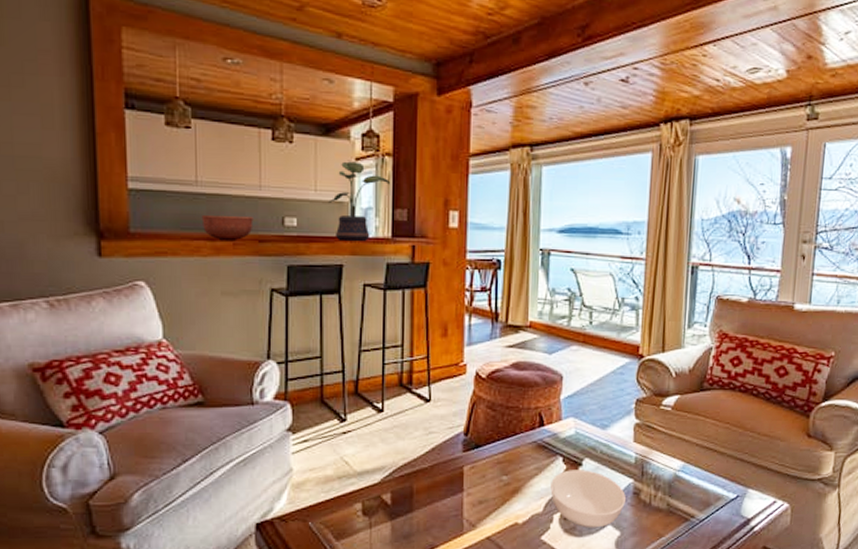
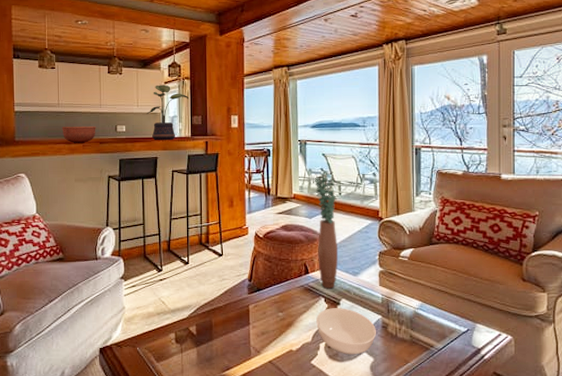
vase: none [557,293,587,445] -> present [314,172,339,289]

